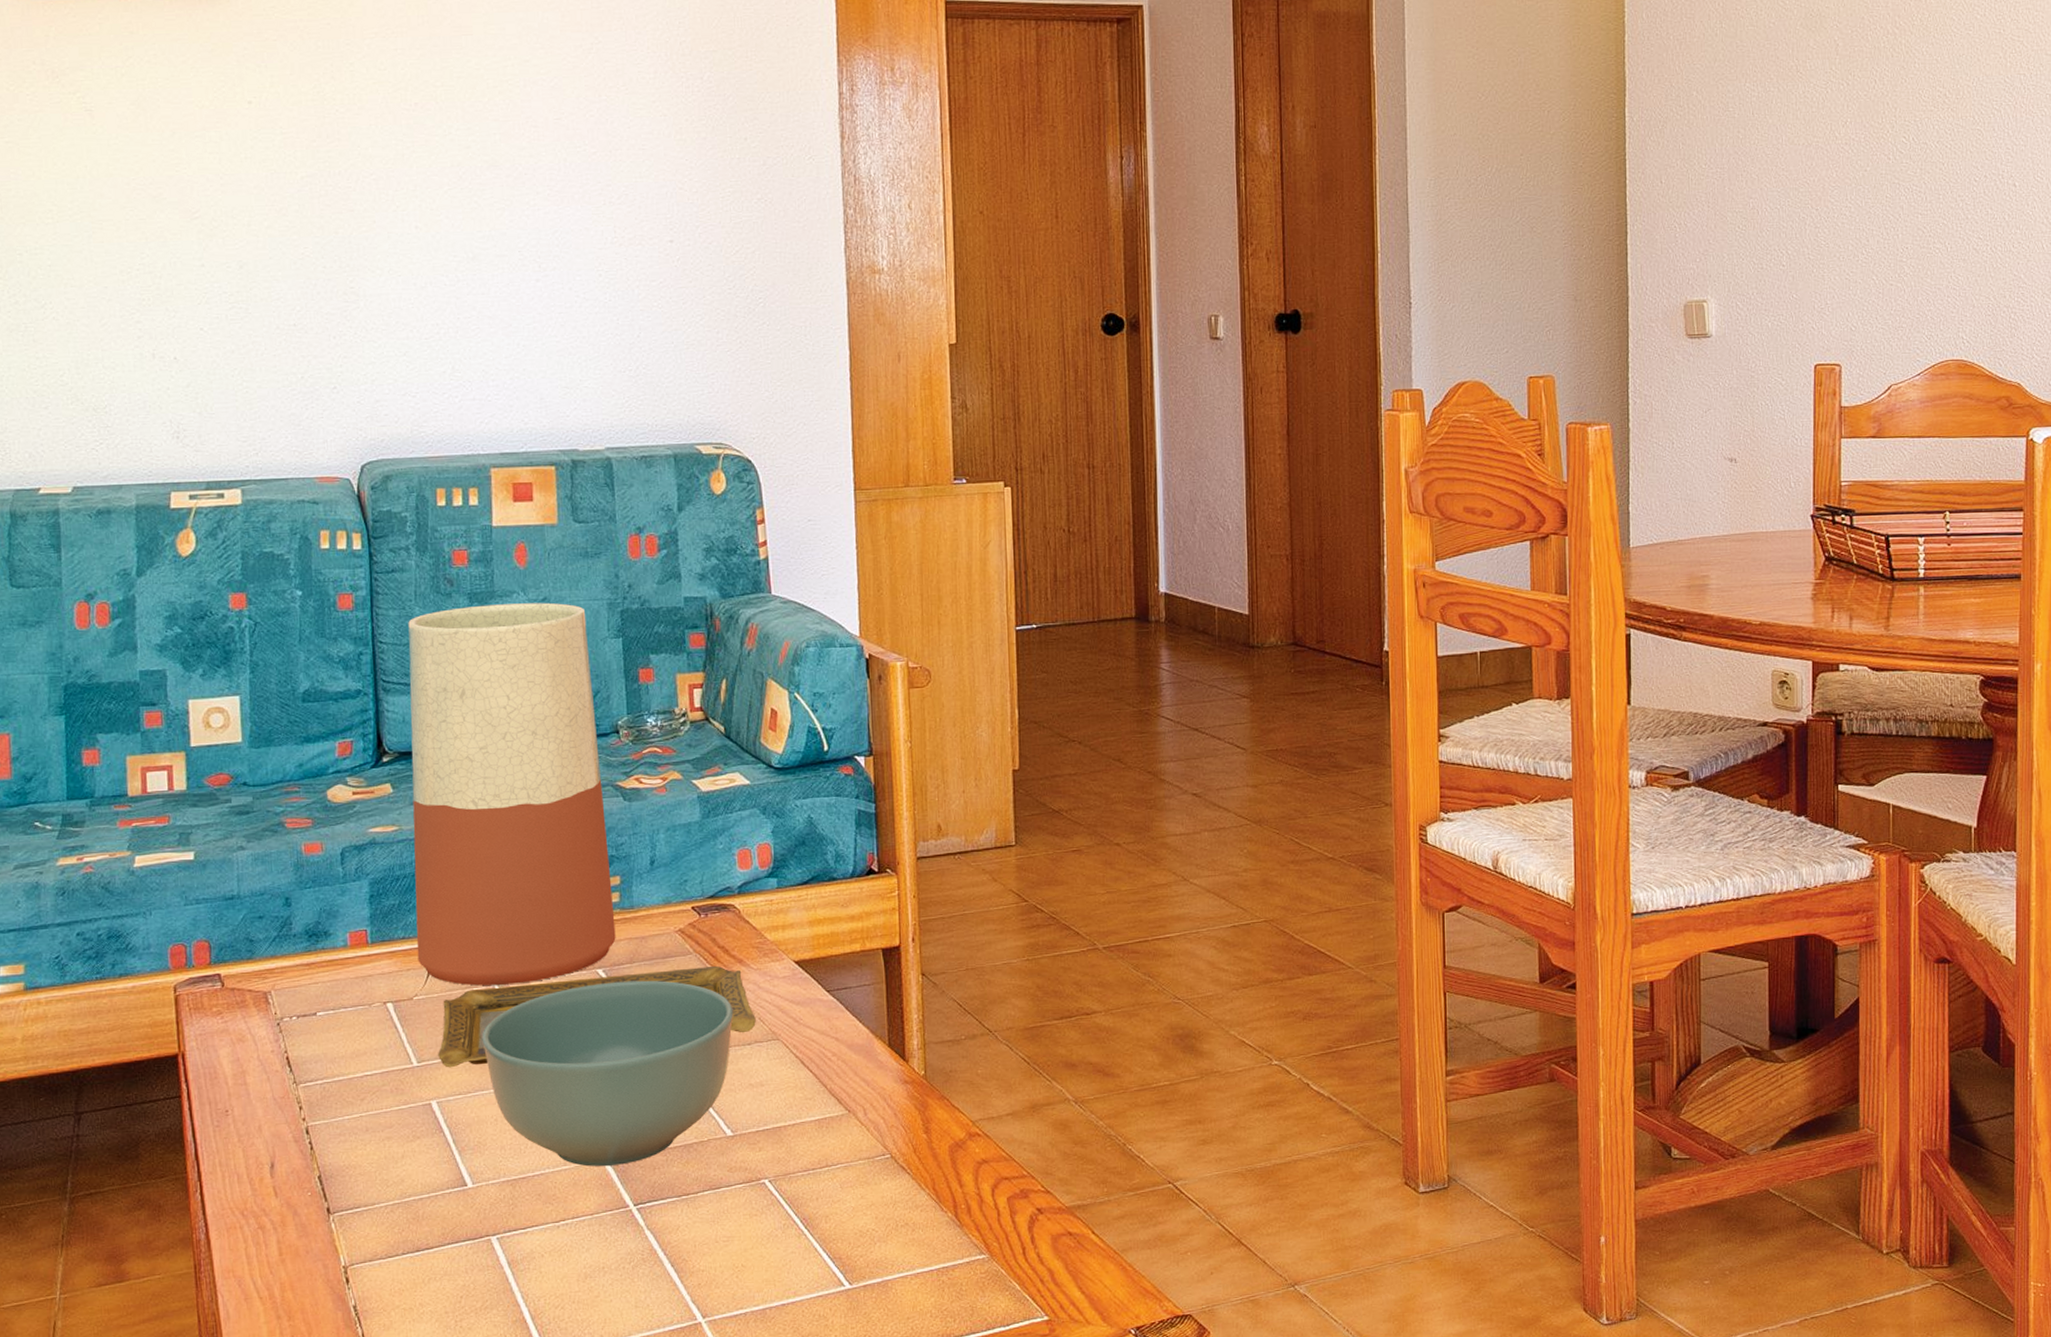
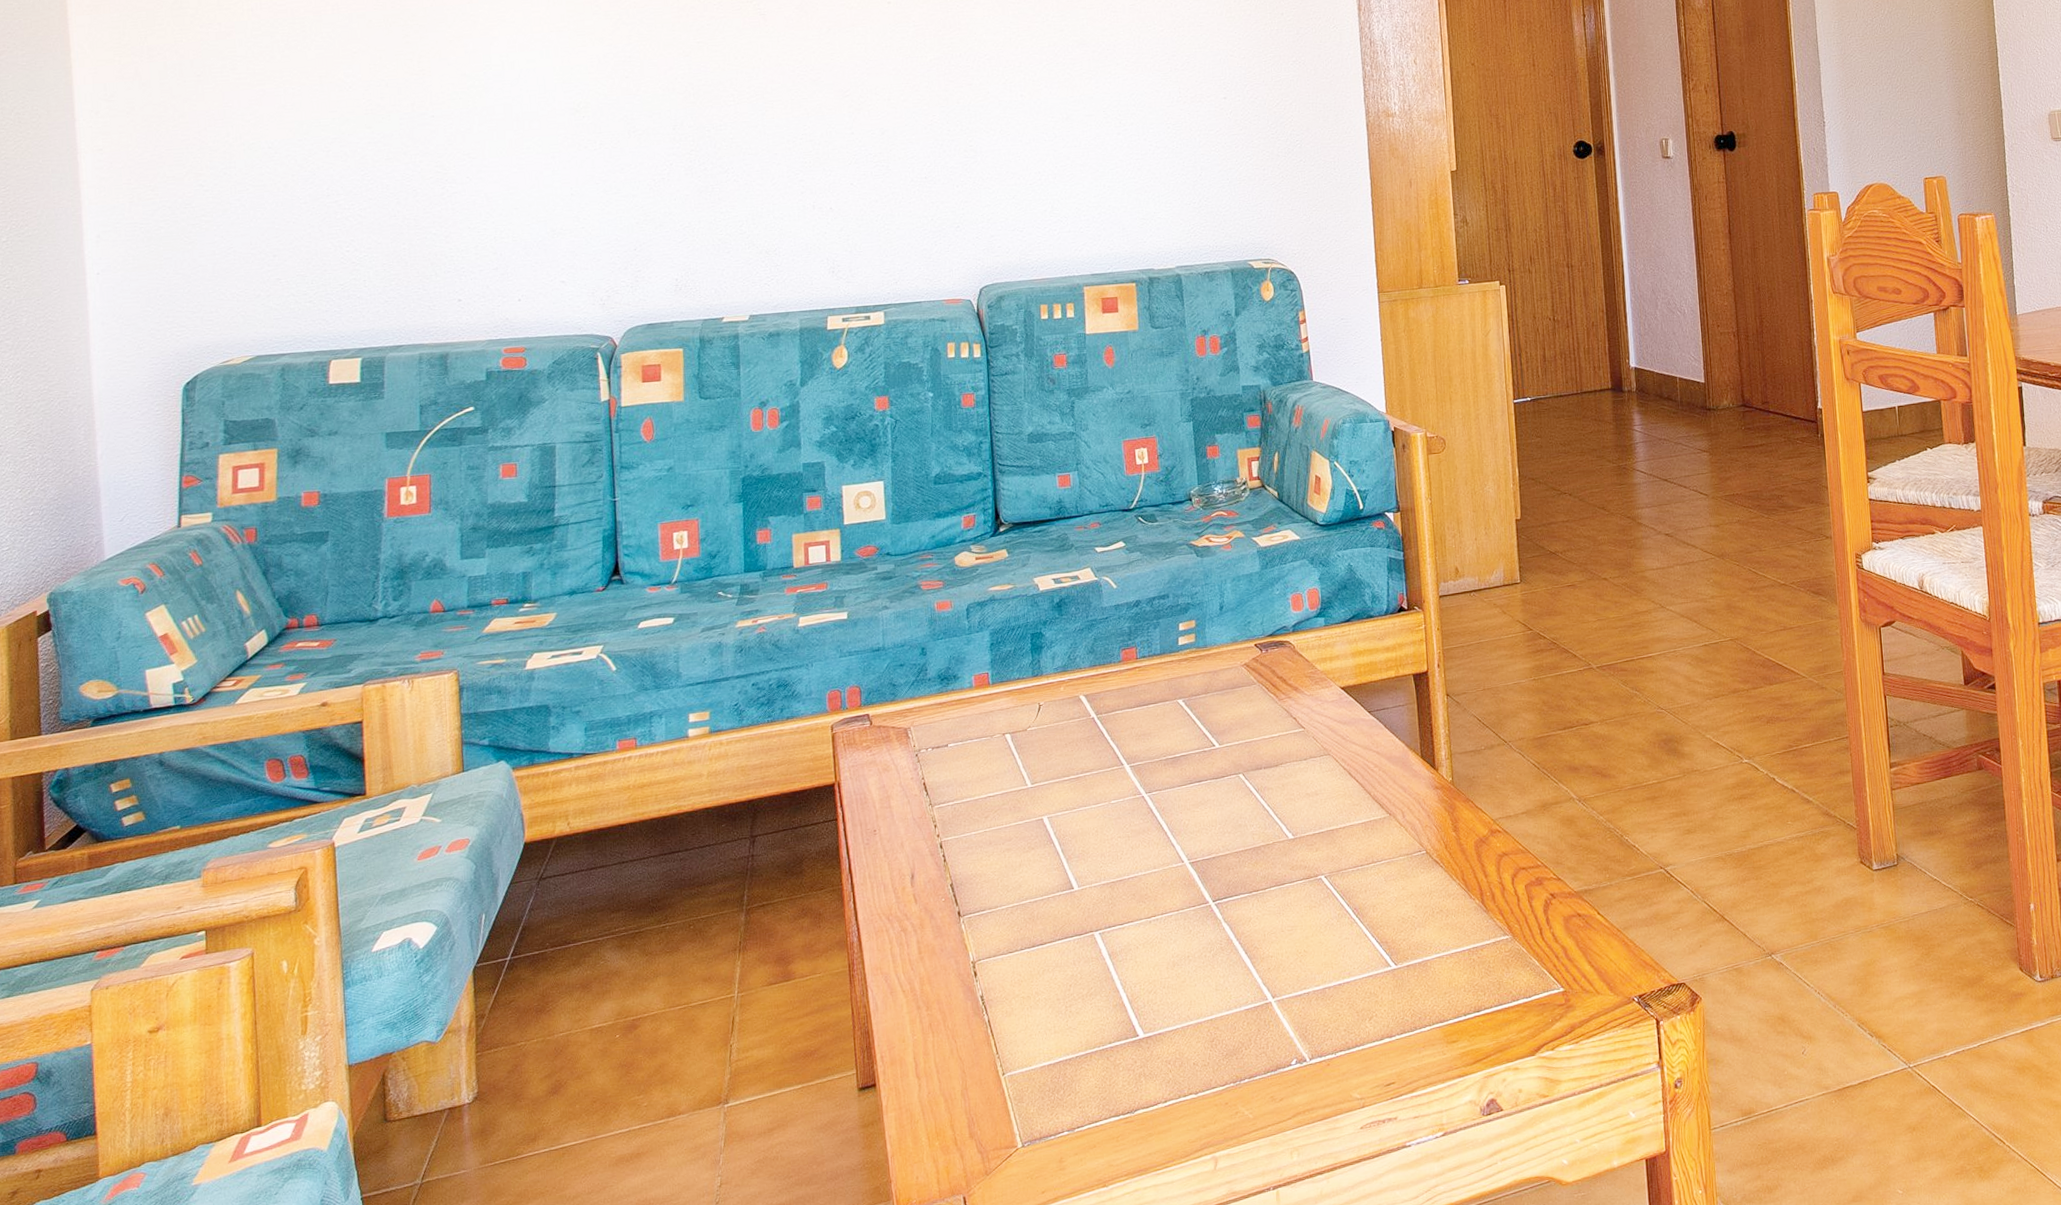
vase: present [408,602,616,986] -> none [1019,394,1193,717]
tray: present [438,965,756,1068] -> none [1048,693,1310,788]
bowl: present [481,980,734,1167] -> none [1084,707,1292,869]

